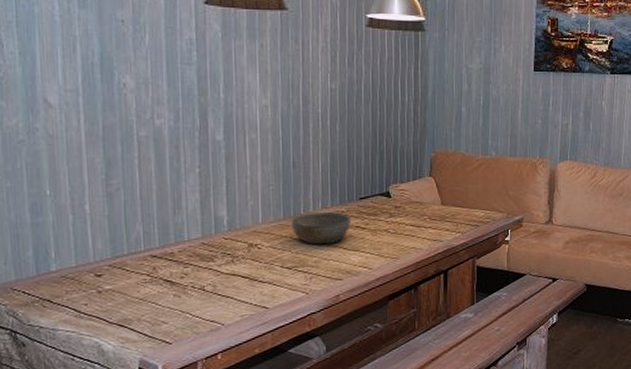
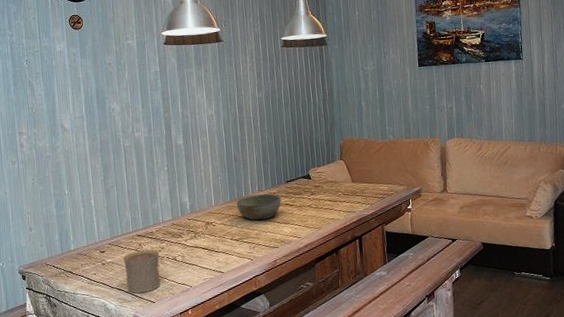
cup: none [129,275,181,332] -> present [123,249,161,294]

